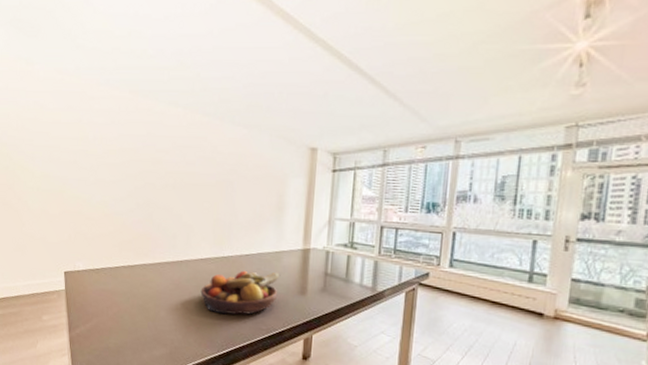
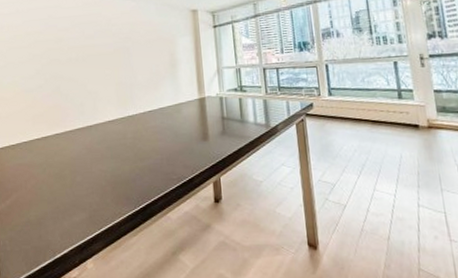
fruit bowl: present [200,270,281,315] -> none [111,122,183,171]

